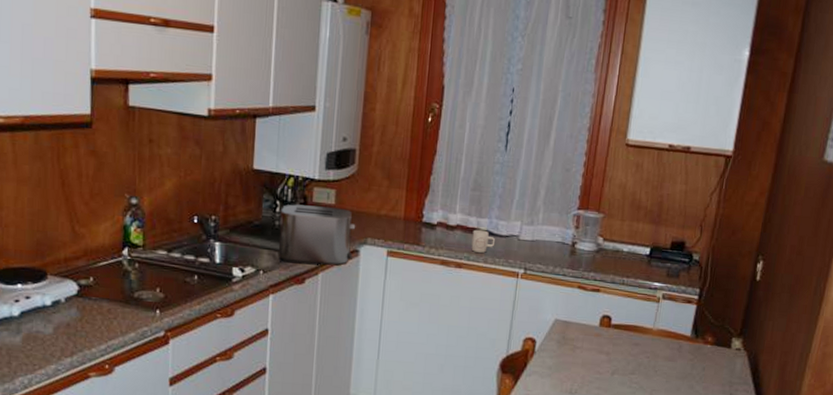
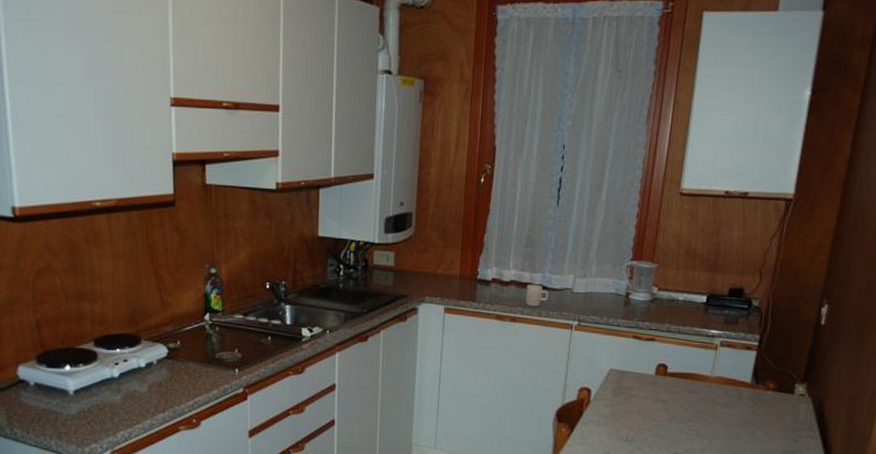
toaster: present [278,204,356,267] -> none [342,267,414,325]

